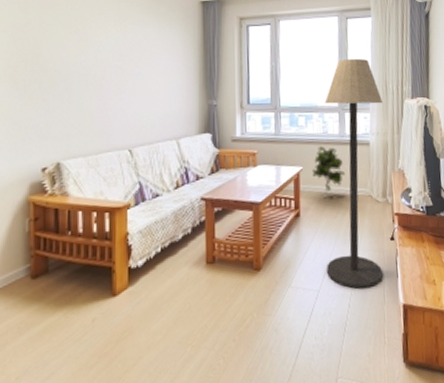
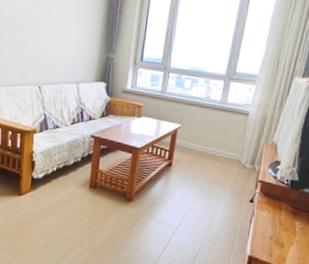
indoor plant: present [312,145,346,199] -> none [189,108,220,156]
floor lamp: present [324,58,384,289] -> none [187,29,271,236]

